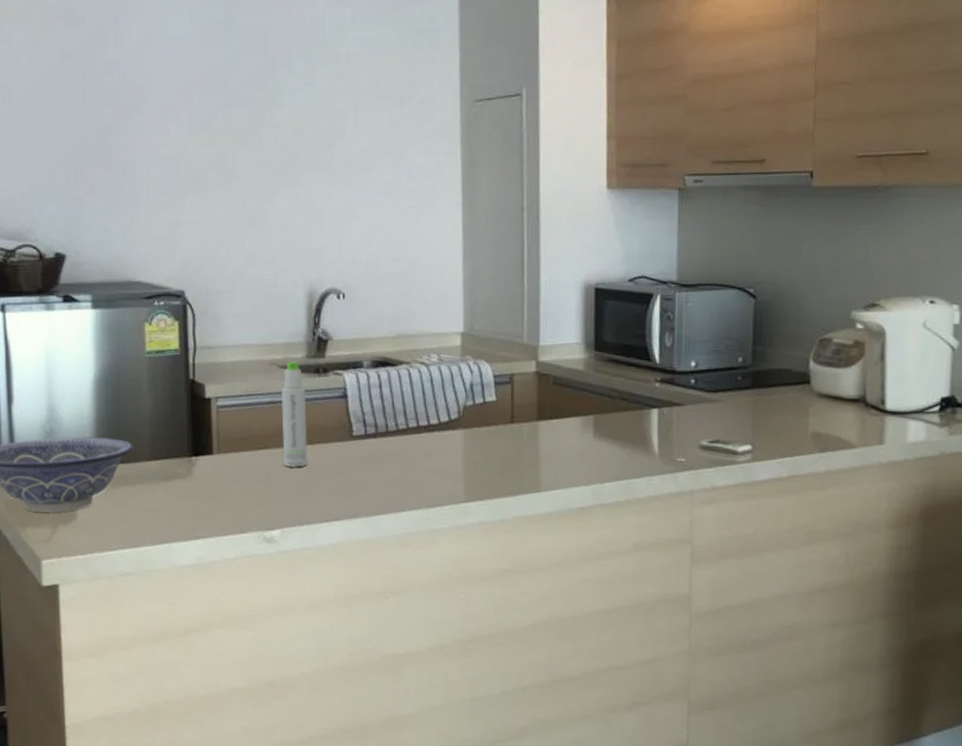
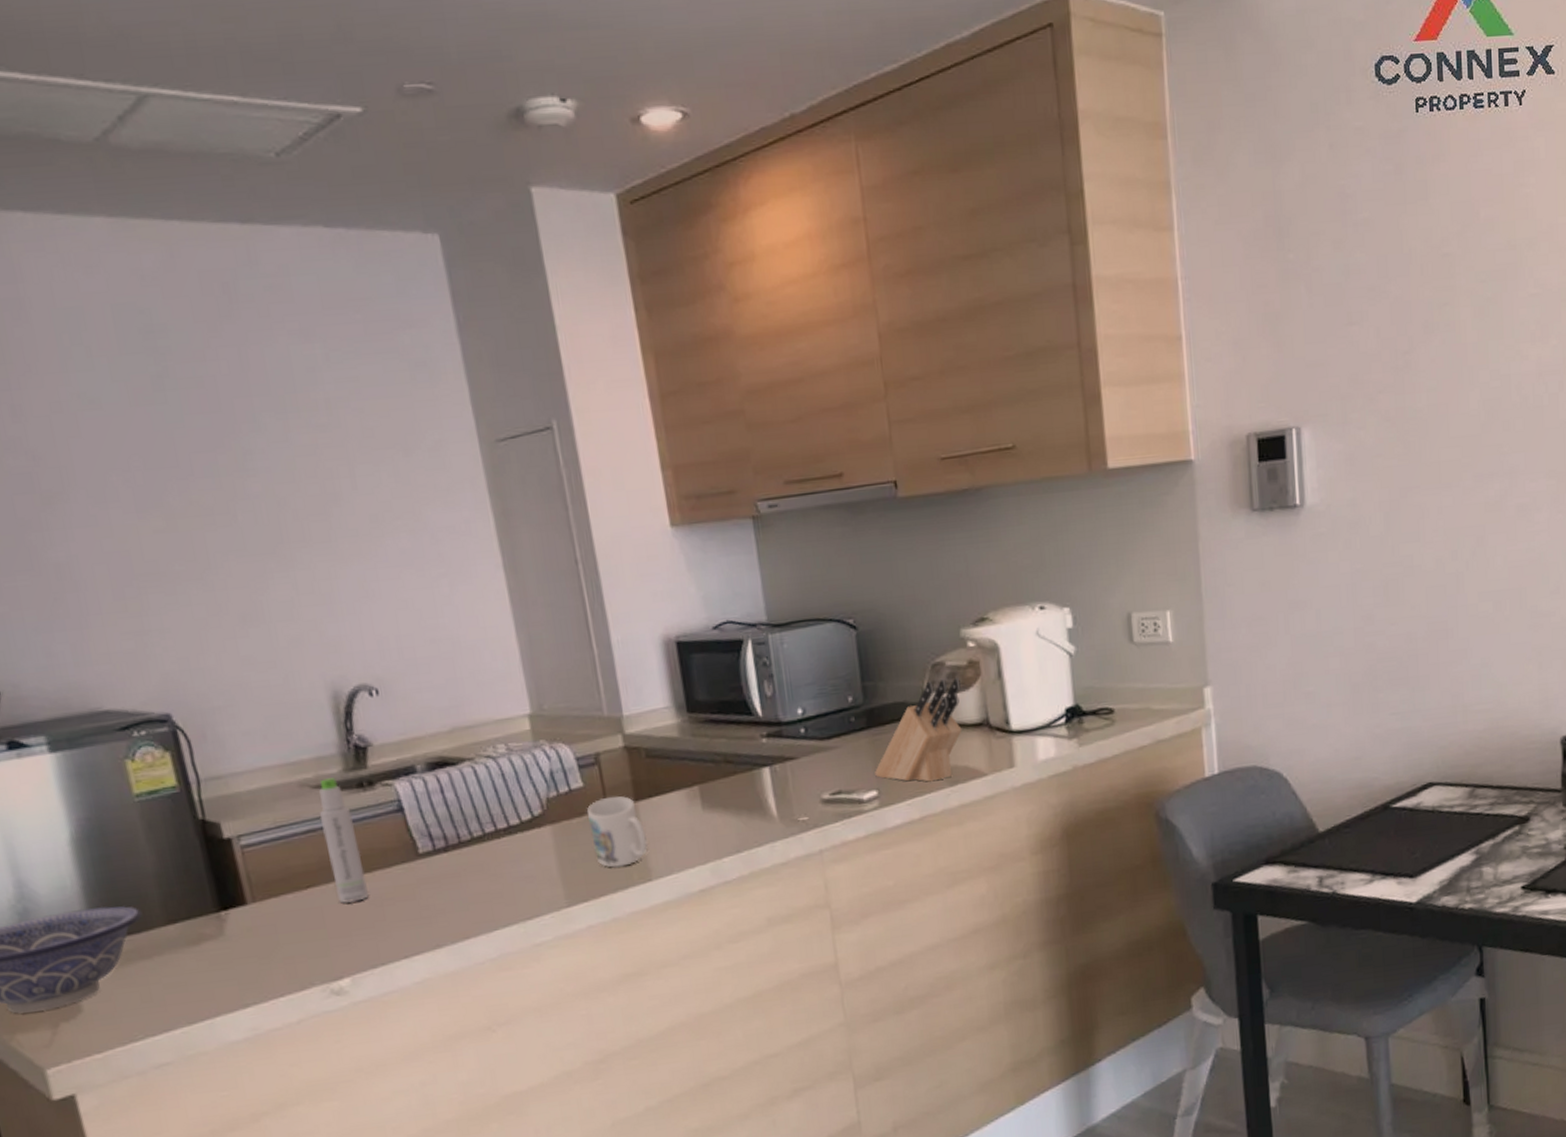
mug: none [494,413,542,476] -> present [586,796,648,868]
knife block: none [752,354,844,446] -> present [875,678,962,782]

